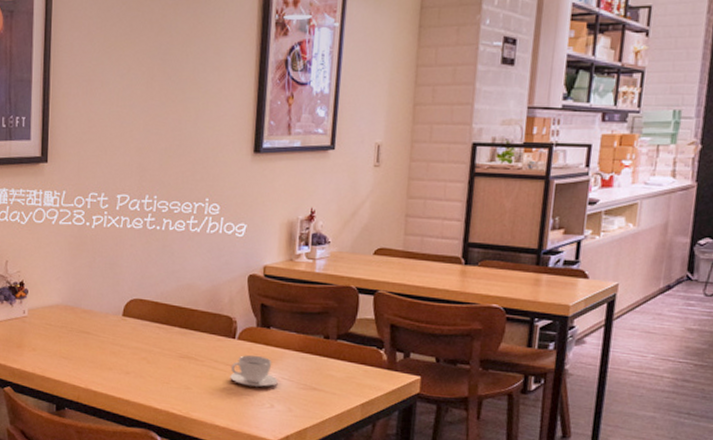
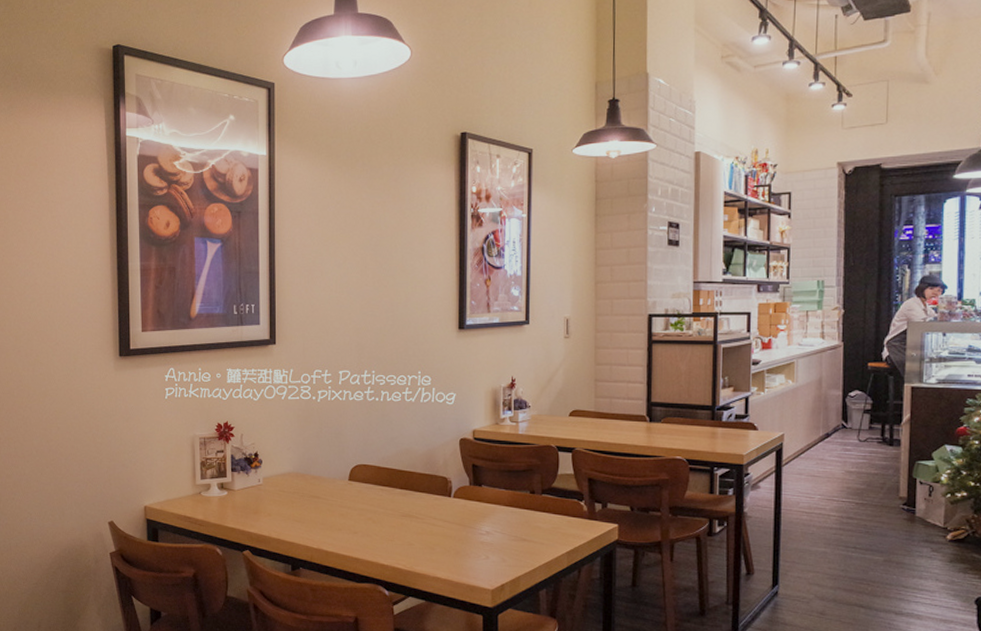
teacup: present [230,354,278,387] -> none [448,511,491,540]

